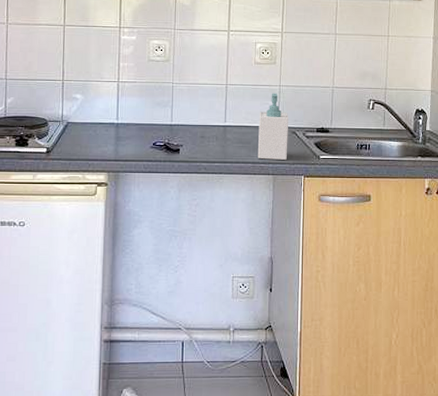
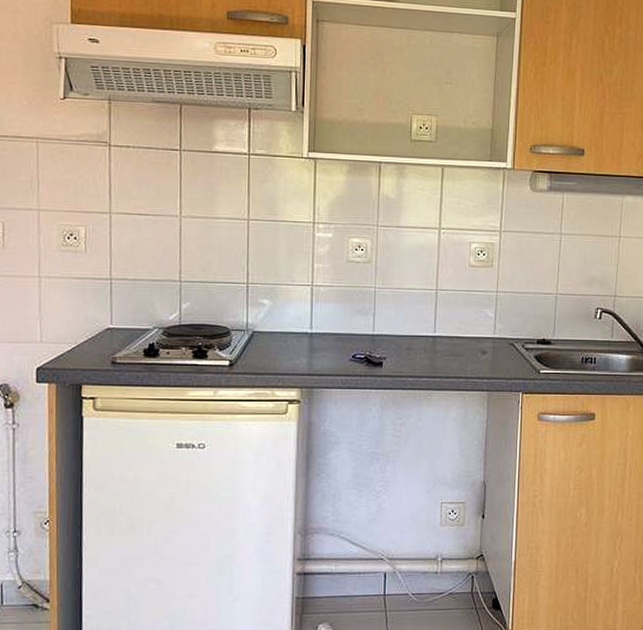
soap bottle: present [257,93,288,160] -> none [470,299,506,374]

